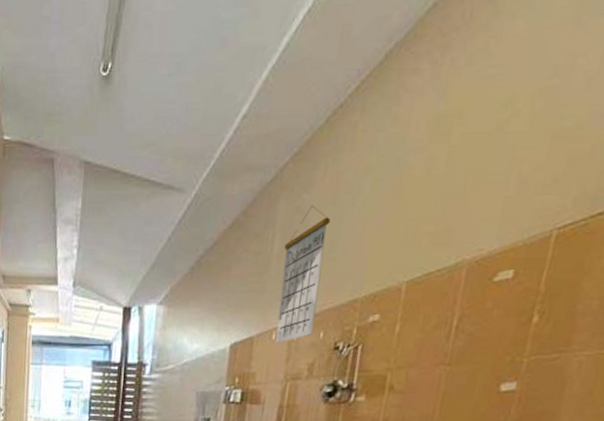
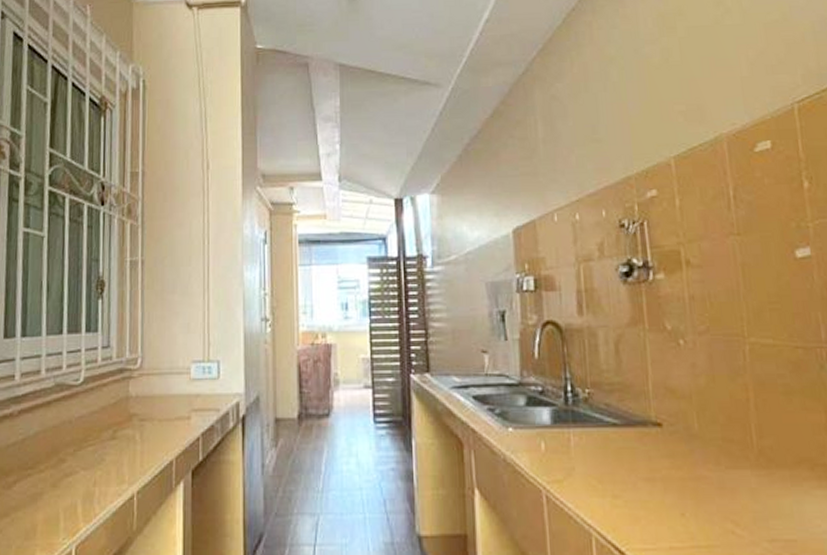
calendar: present [275,205,331,344] -> none [547,92,595,226]

